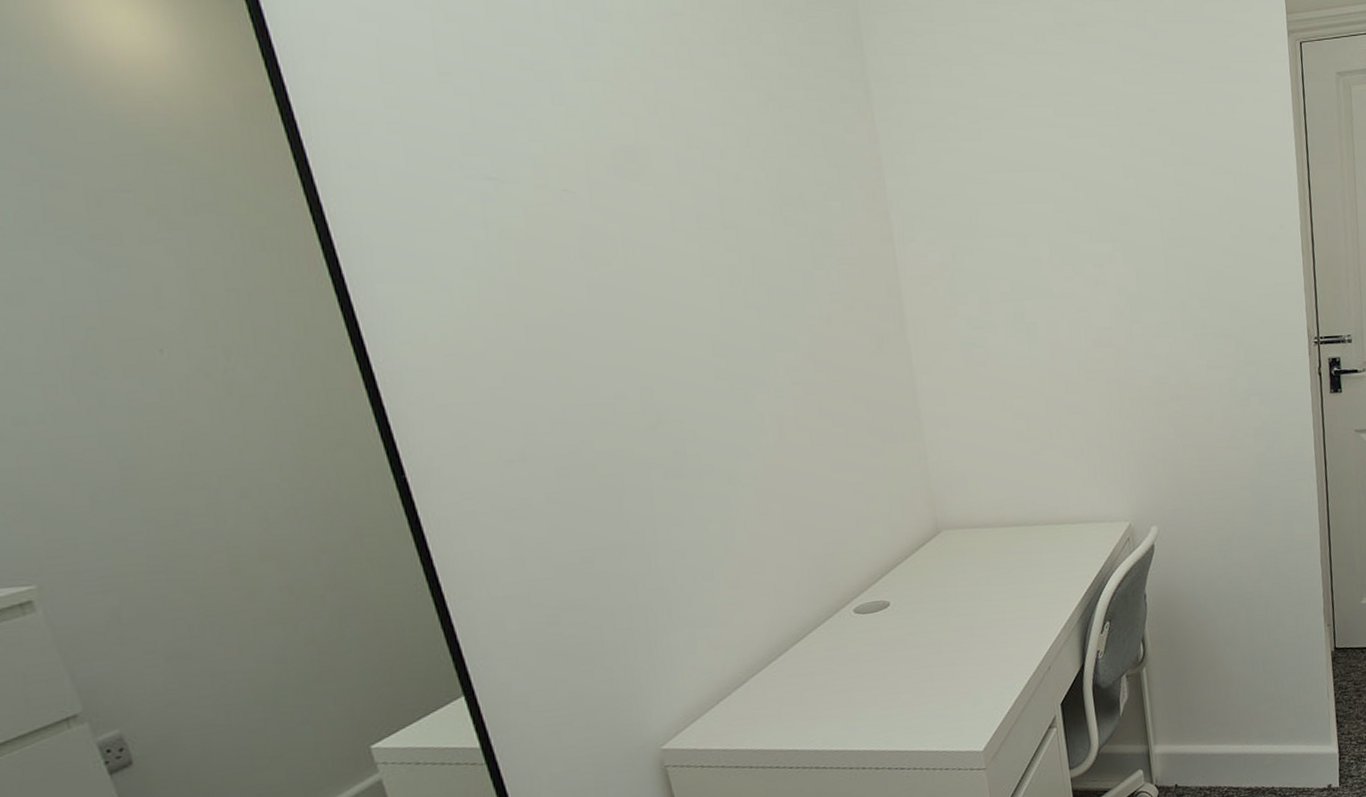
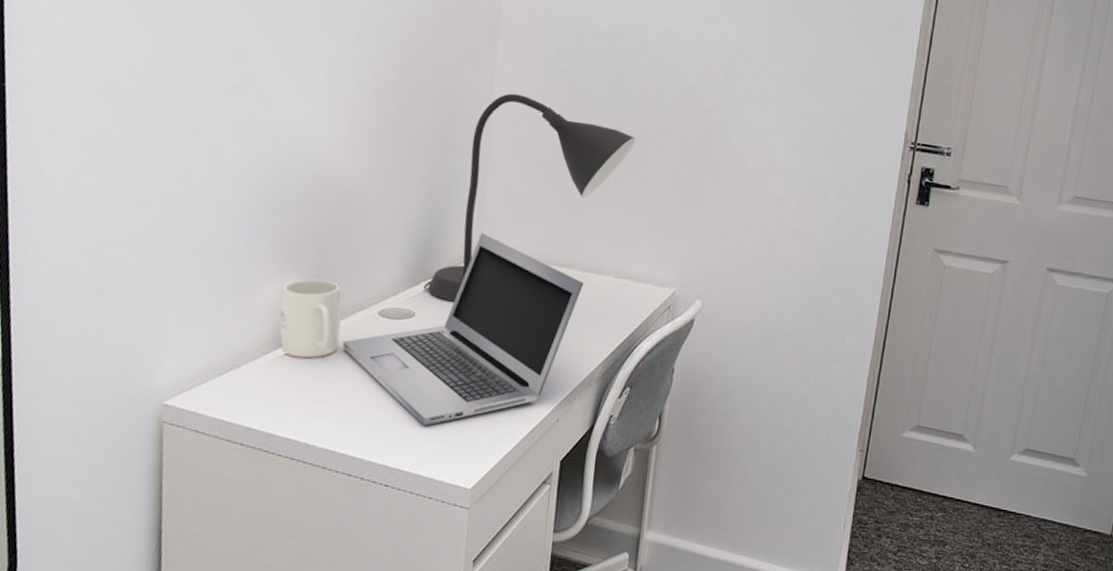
mug: none [753,592,822,673] -> present [279,278,342,359]
laptop: none [826,511,1045,705] -> present [342,233,584,426]
desk lamp: none [891,371,1062,584] -> present [422,93,636,302]

